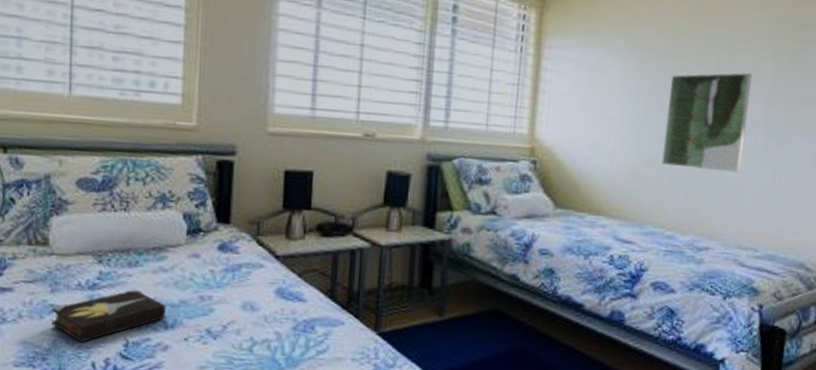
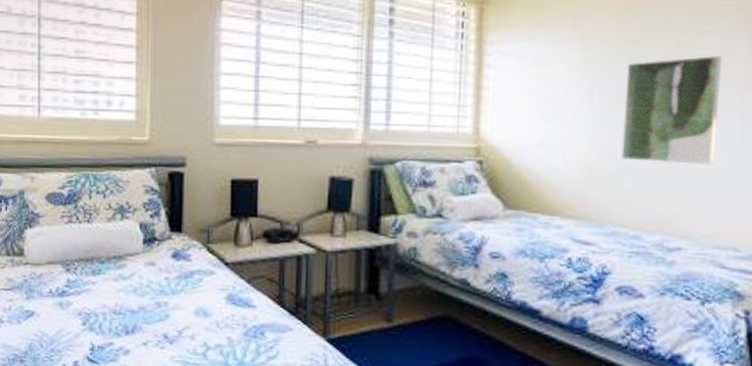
hardback book: present [52,289,167,342] -> none [28,296,127,346]

